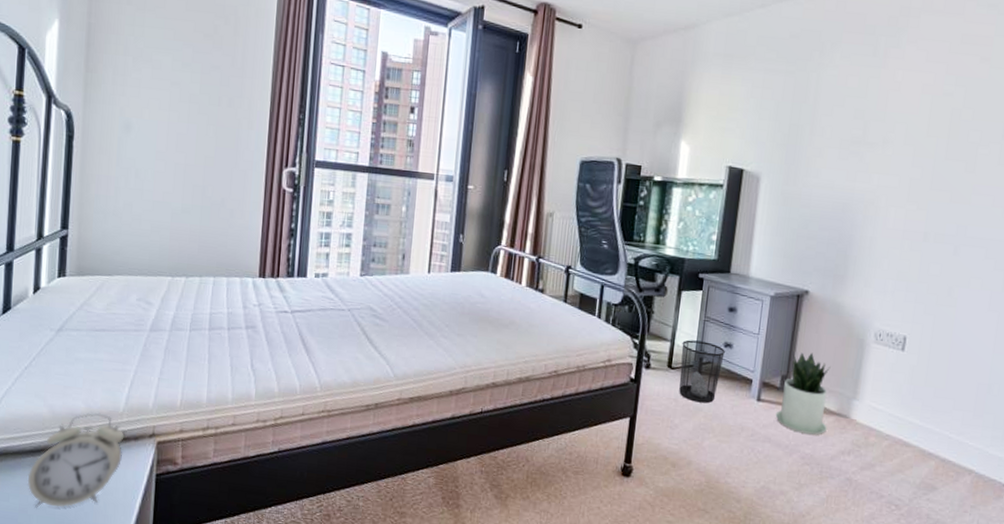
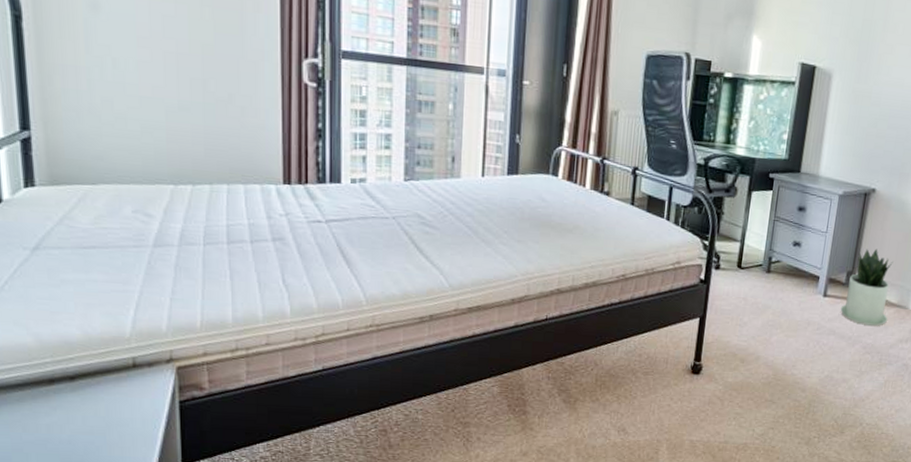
alarm clock: present [27,412,125,508] -> none [17,339,135,446]
waste bin: present [679,340,725,404] -> none [748,240,794,301]

